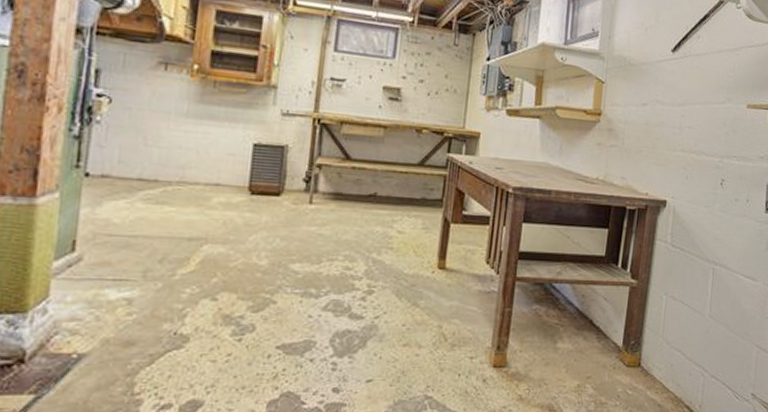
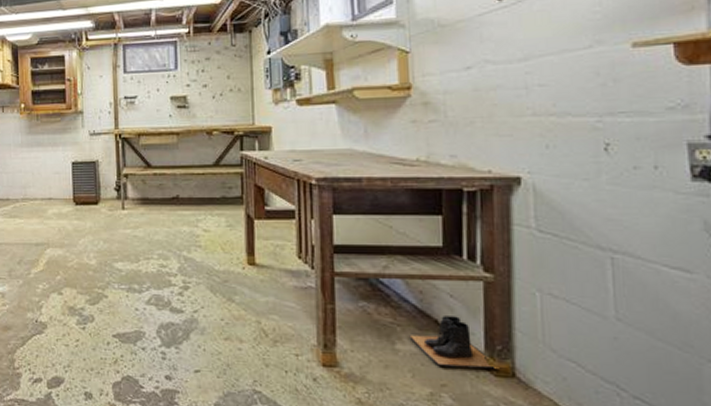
boots: none [569,316,627,360] -> present [409,316,494,369]

